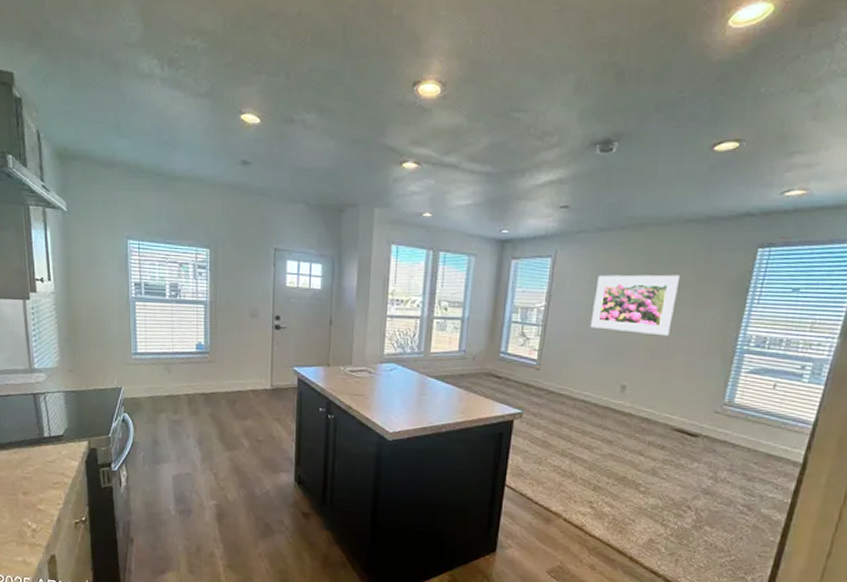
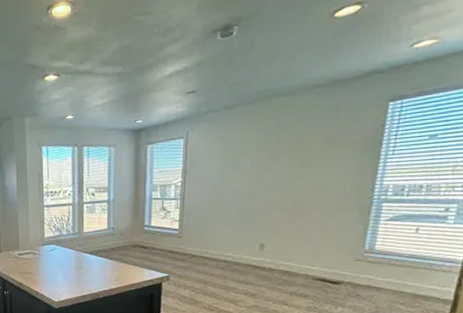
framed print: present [590,274,681,337] -> none [225,138,310,196]

